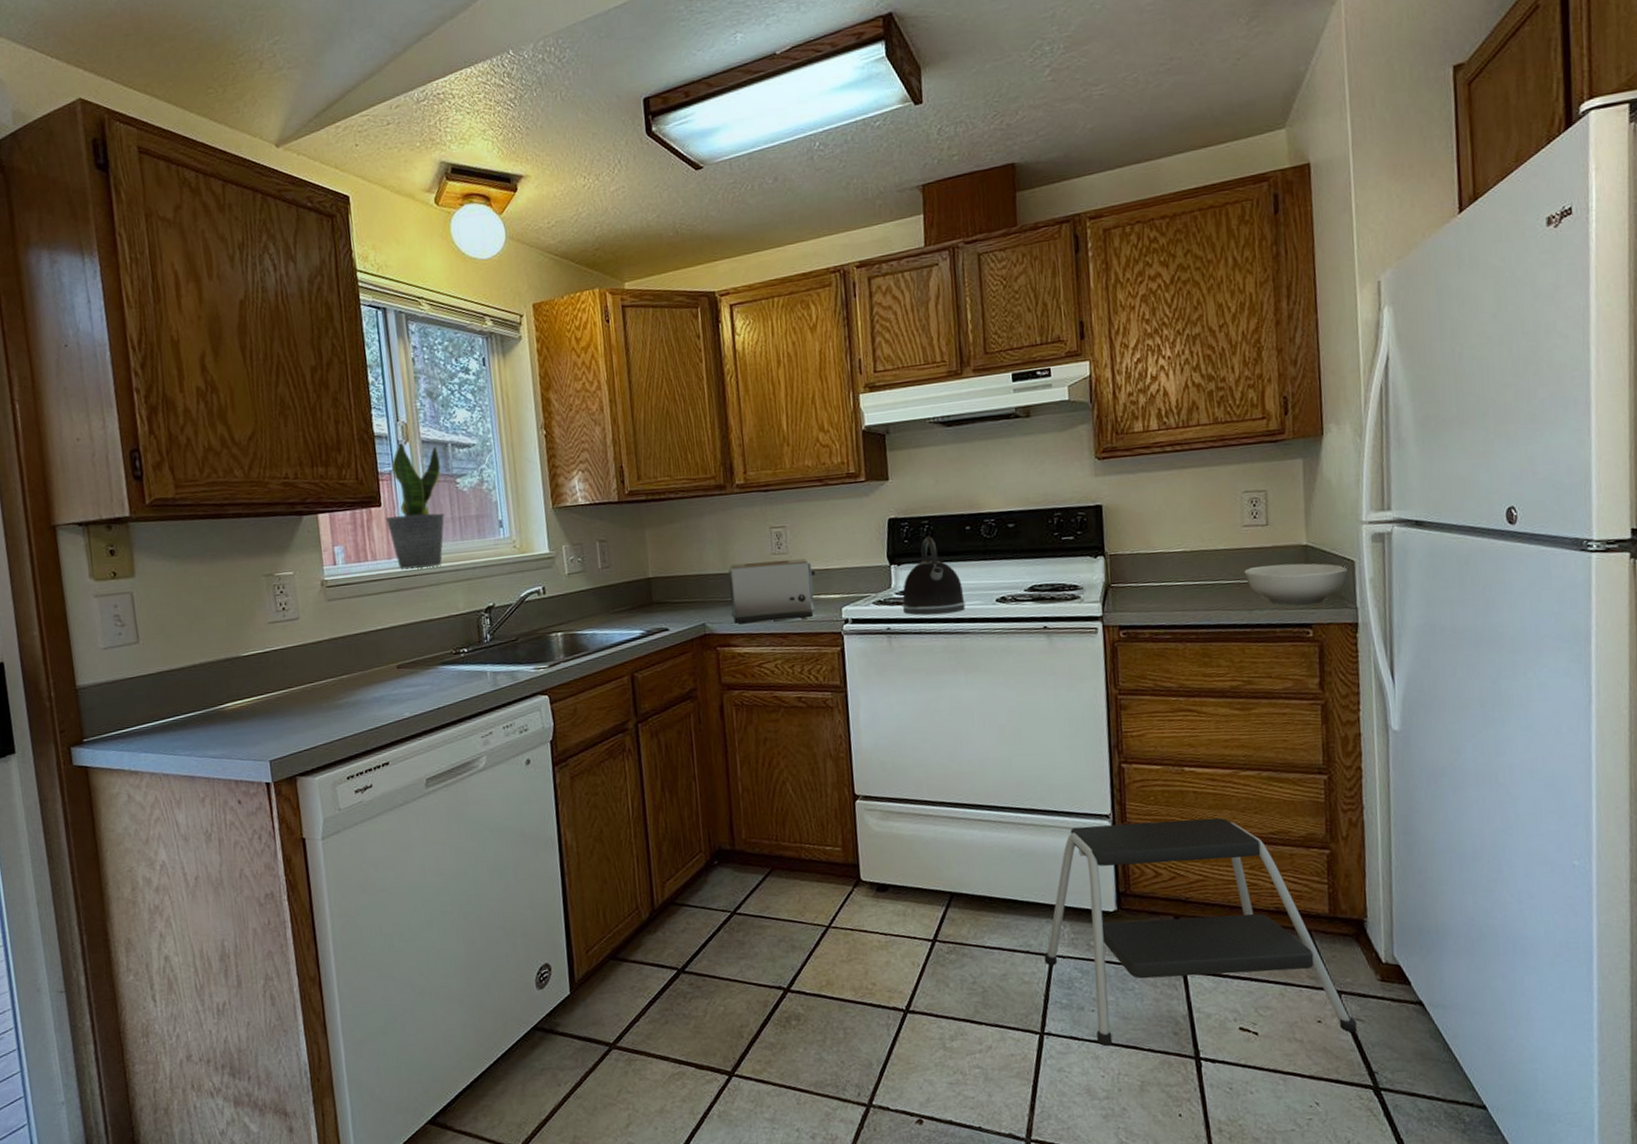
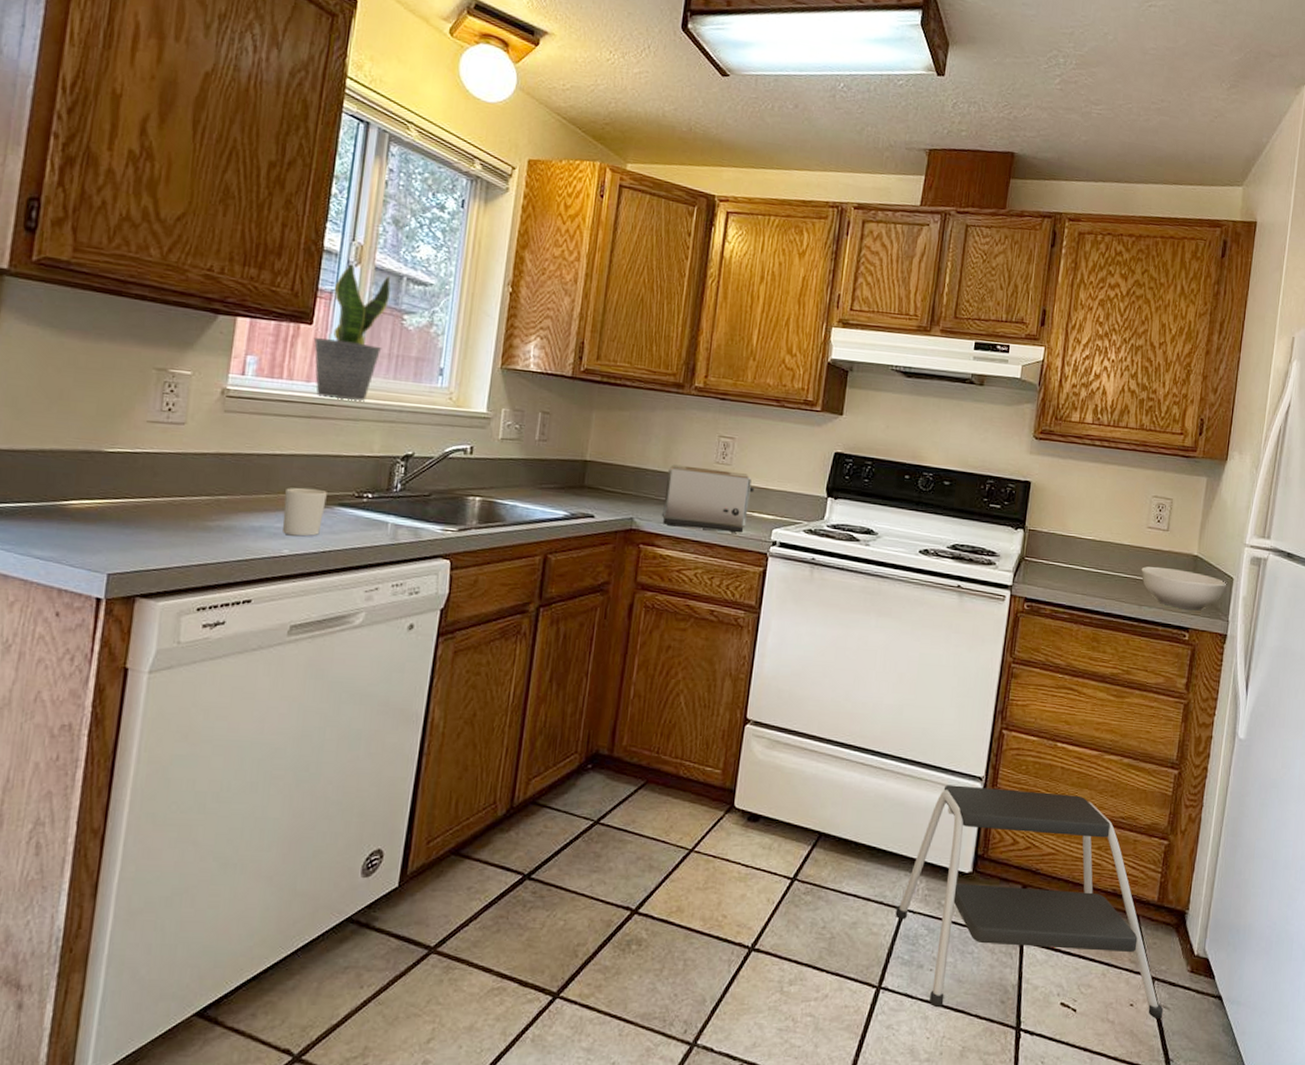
mug: none [394,653,431,700] -> present [282,487,327,537]
kettle: present [902,536,966,616] -> none [830,477,892,557]

